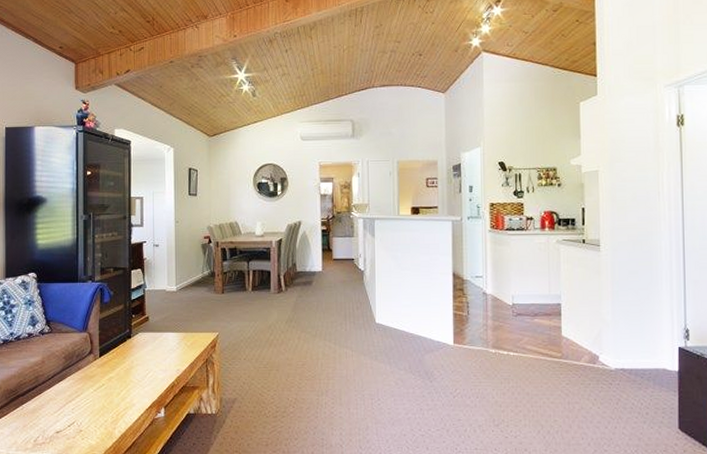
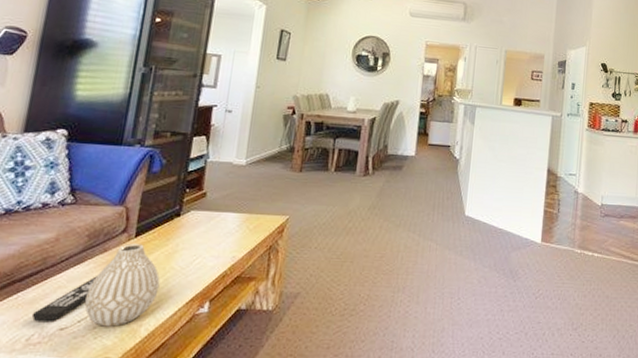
remote control: none [35,390,77,427] -> present [31,276,97,323]
vase: none [71,363,124,430] -> present [85,244,160,327]

